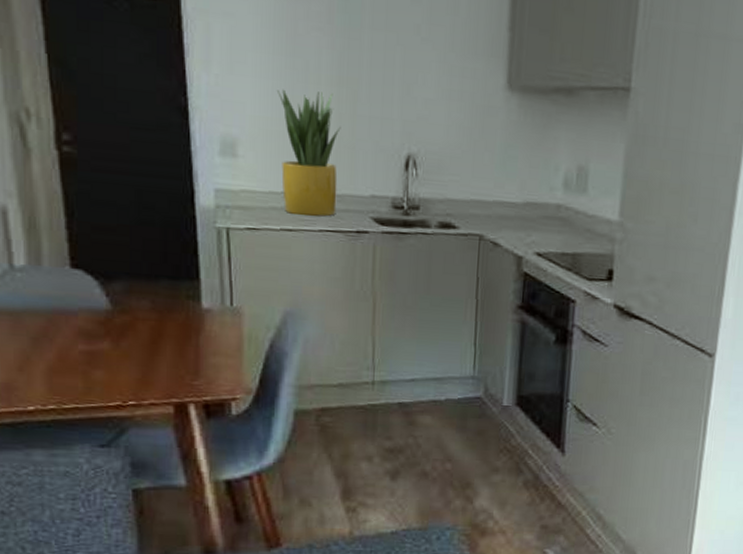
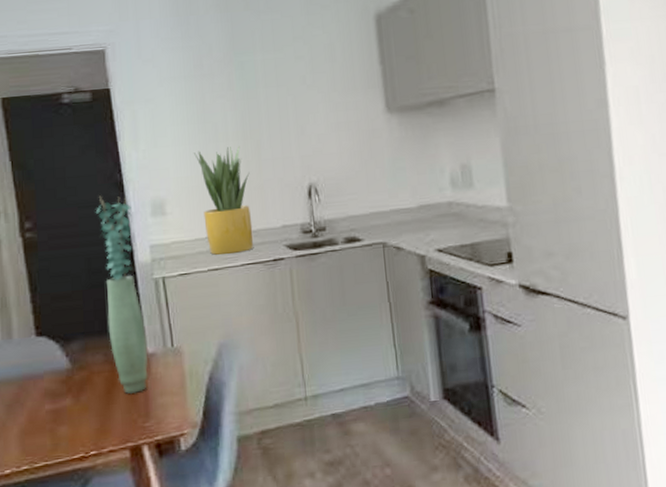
vase: none [153,119,203,349] -> present [96,195,148,395]

